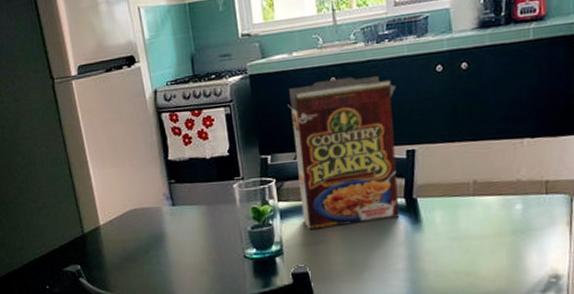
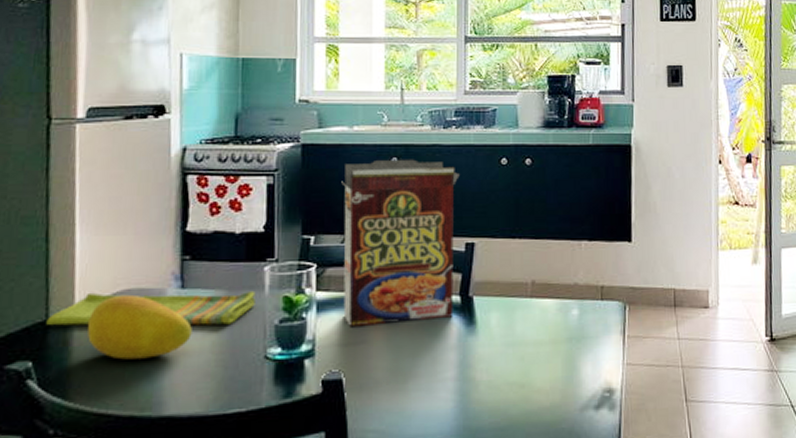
dish towel: none [83,205,231,239] -> present [46,292,256,326]
fruit: none [111,213,186,262] -> present [87,294,192,360]

